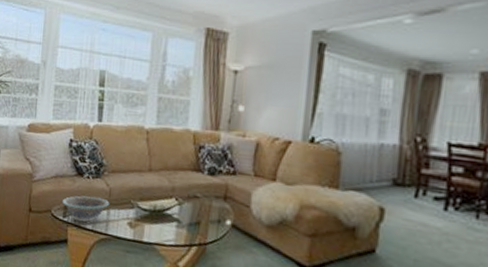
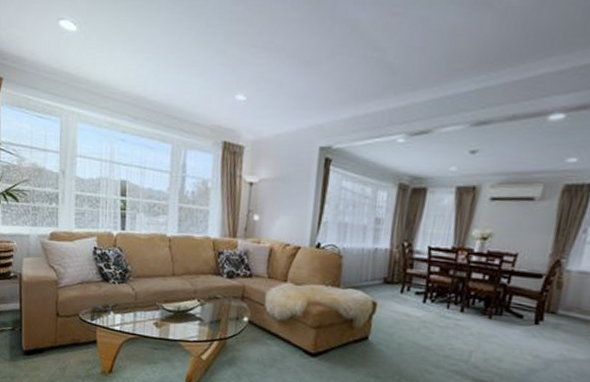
decorative bowl: present [61,195,110,223] -> none [89,300,136,324]

